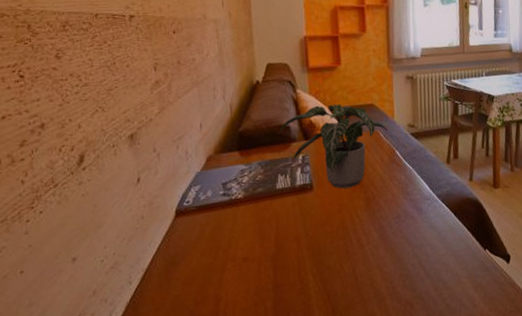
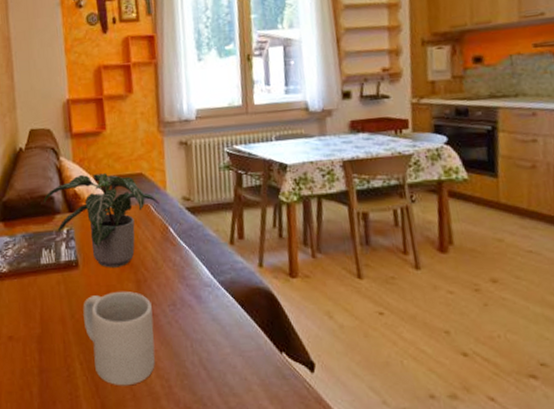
mug: none [316,208,382,292] -> present [83,291,155,386]

